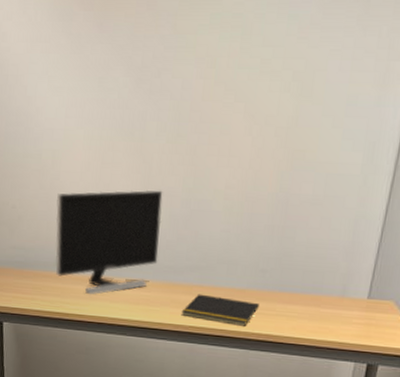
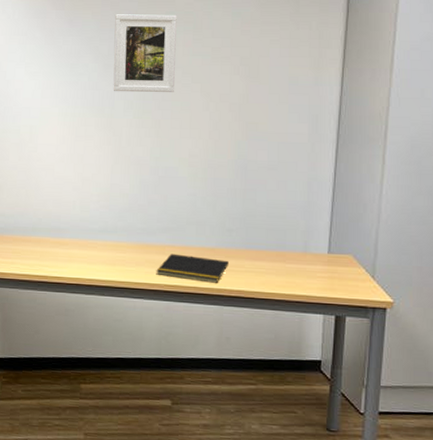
monitor: present [55,189,163,295] -> none [34,159,133,258]
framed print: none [145,16,223,113] -> present [113,14,177,93]

